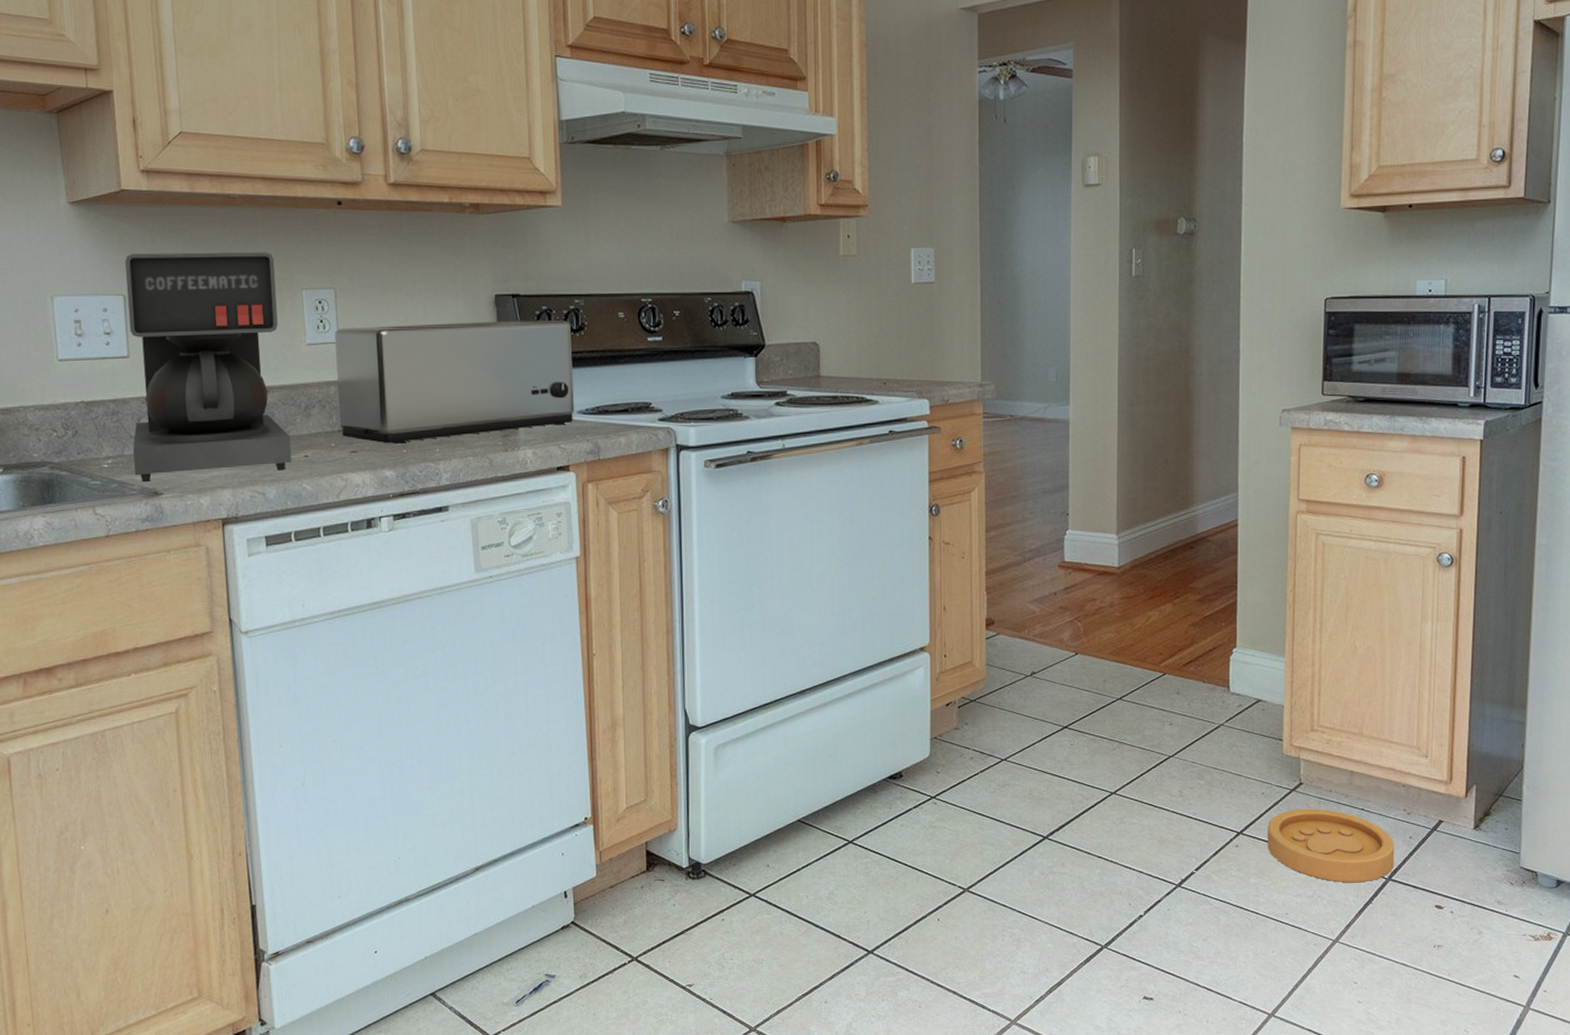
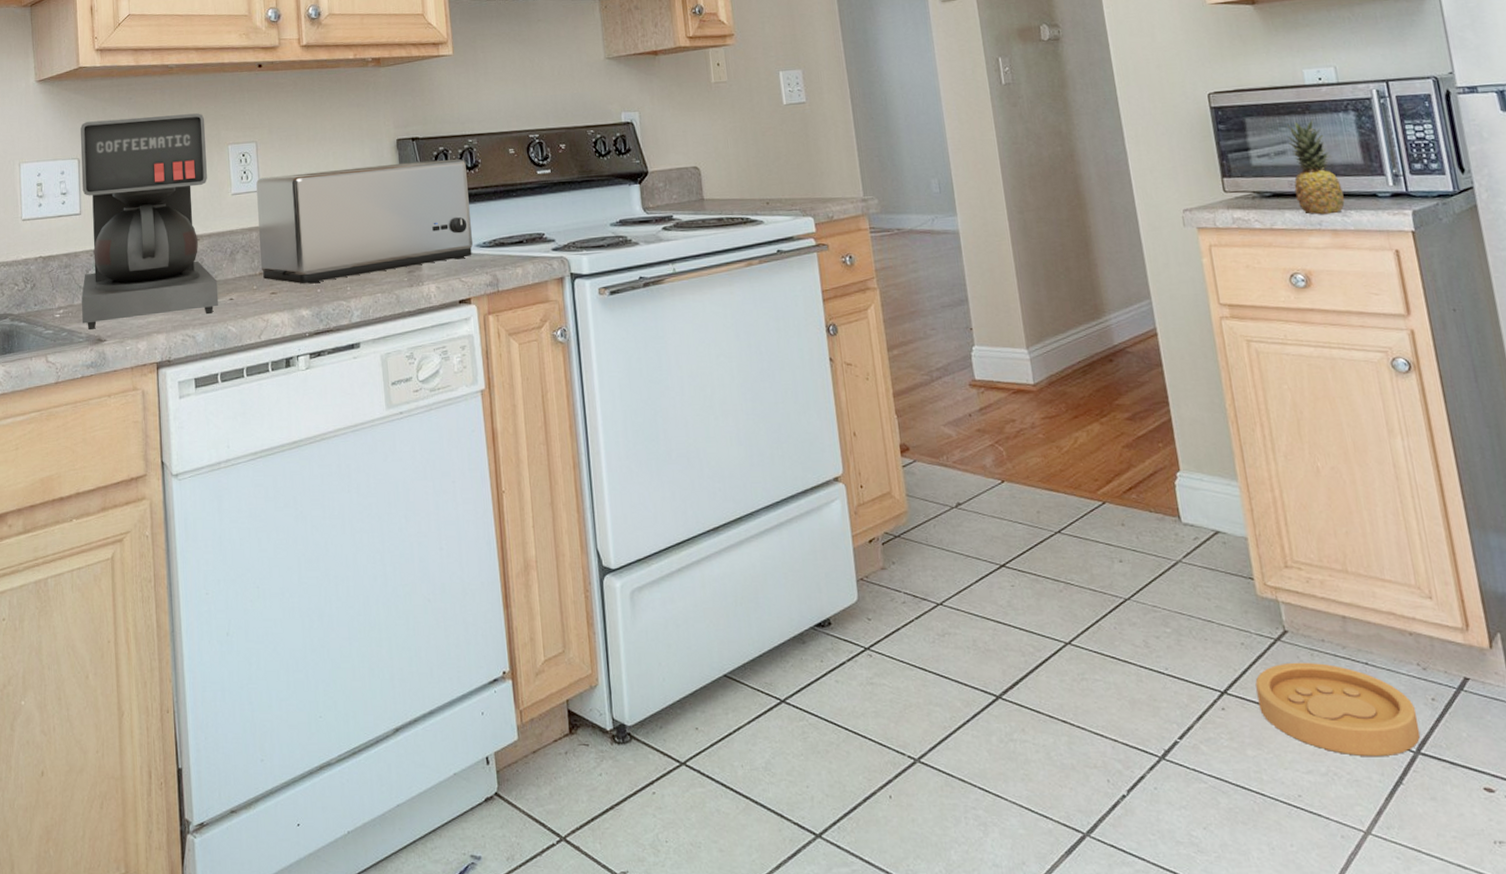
fruit: none [1385,329,1428,421] -> present [1288,119,1345,216]

